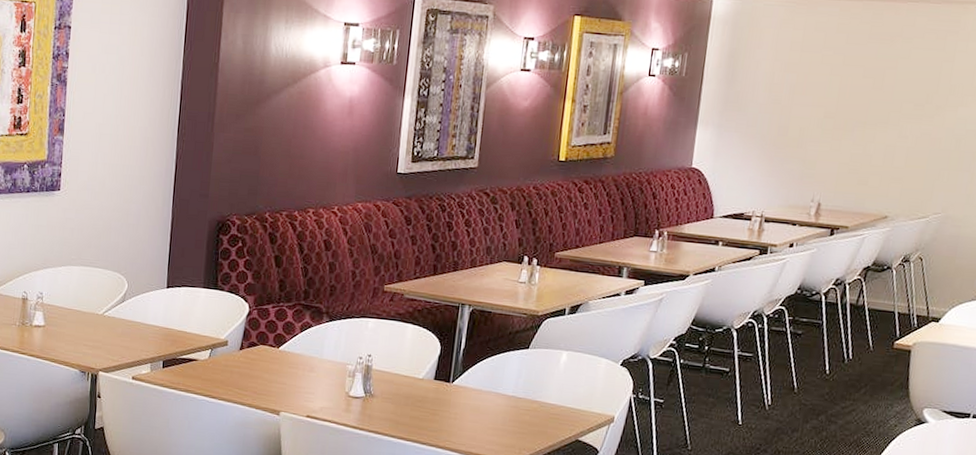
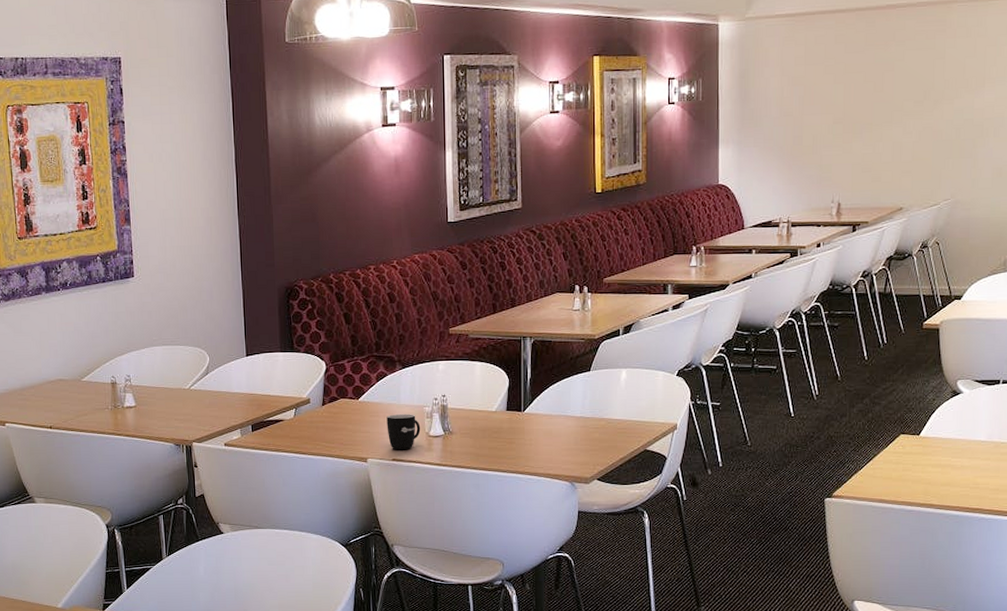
mug: none [305,368,341,407] -> present [386,414,421,449]

